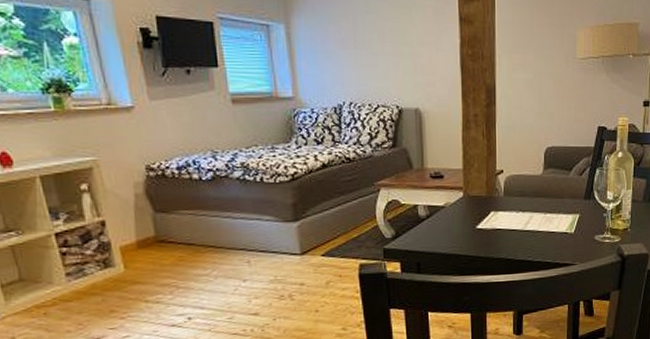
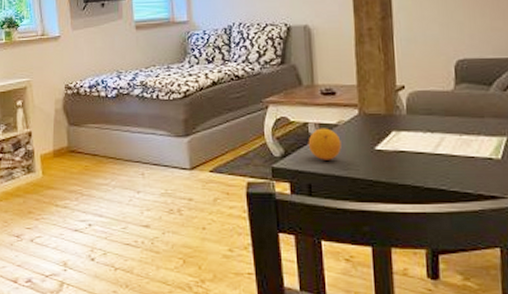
fruit: none [417,209,448,240] -> present [308,128,342,160]

